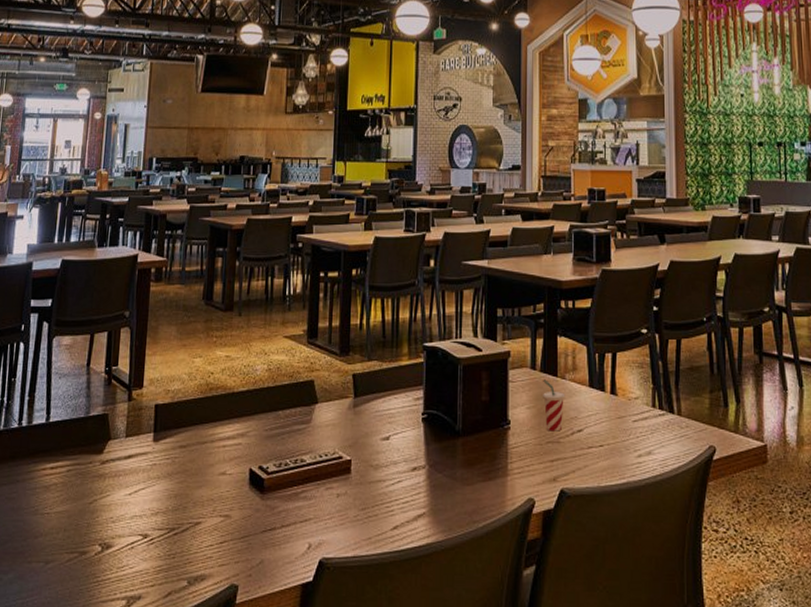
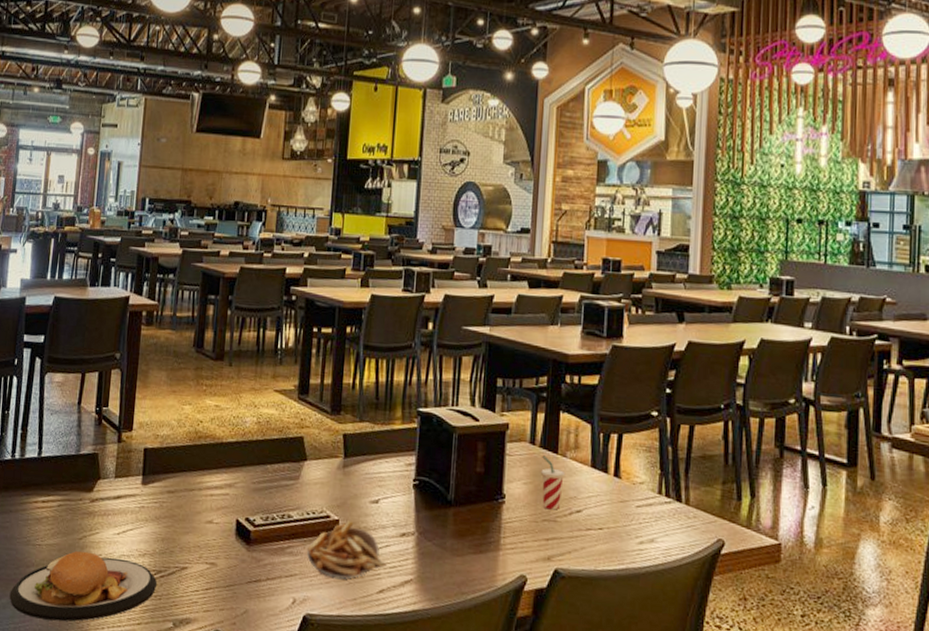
burger: none [16,515,171,592] -> present [9,551,158,622]
french fries: none [321,460,400,520] -> present [307,521,387,579]

